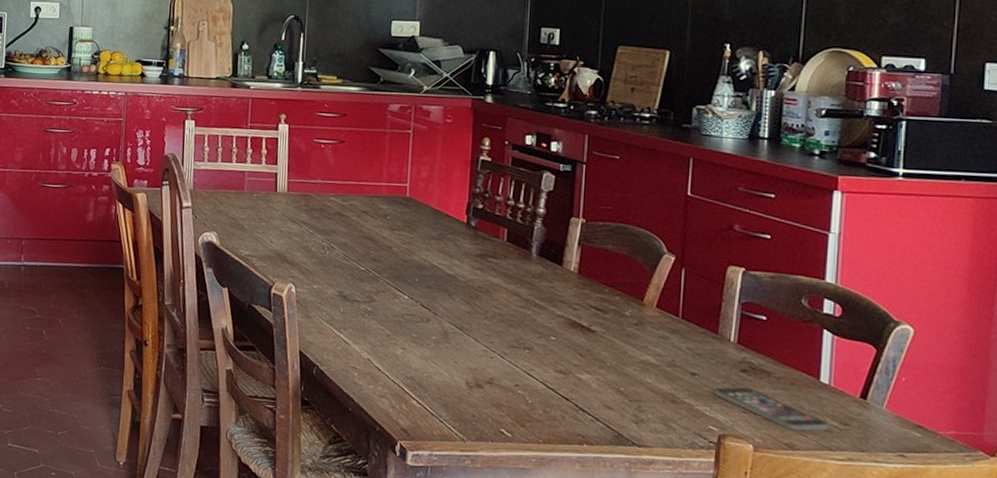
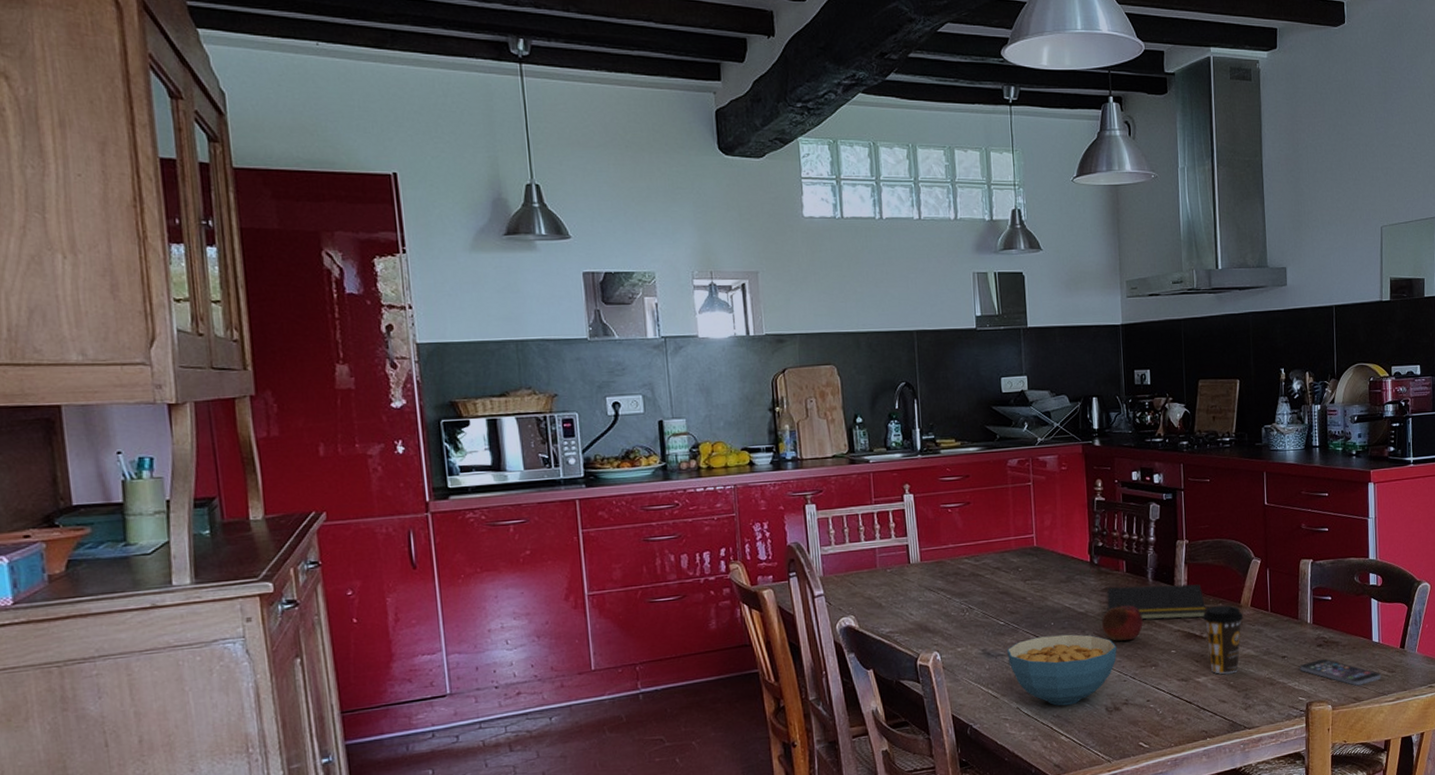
cereal bowl: none [364,290,487,370] -> present [1006,634,1117,706]
fruit: none [472,272,520,316] -> present [1102,603,1143,641]
notepad: none [479,254,598,308] -> present [1105,583,1206,621]
coffee cup: none [593,298,646,379] -> present [1202,605,1244,675]

